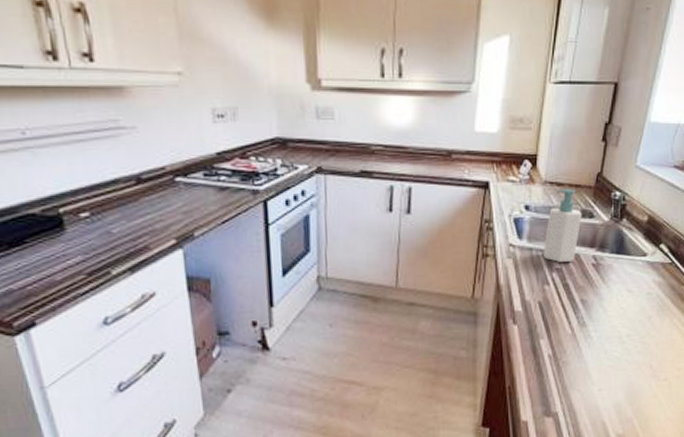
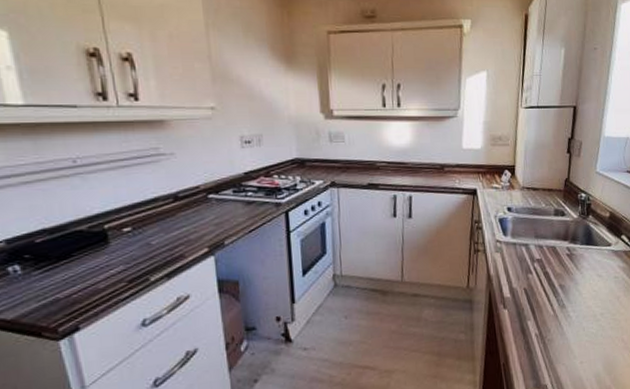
soap bottle: present [544,189,582,262] -> none [525,193,556,254]

